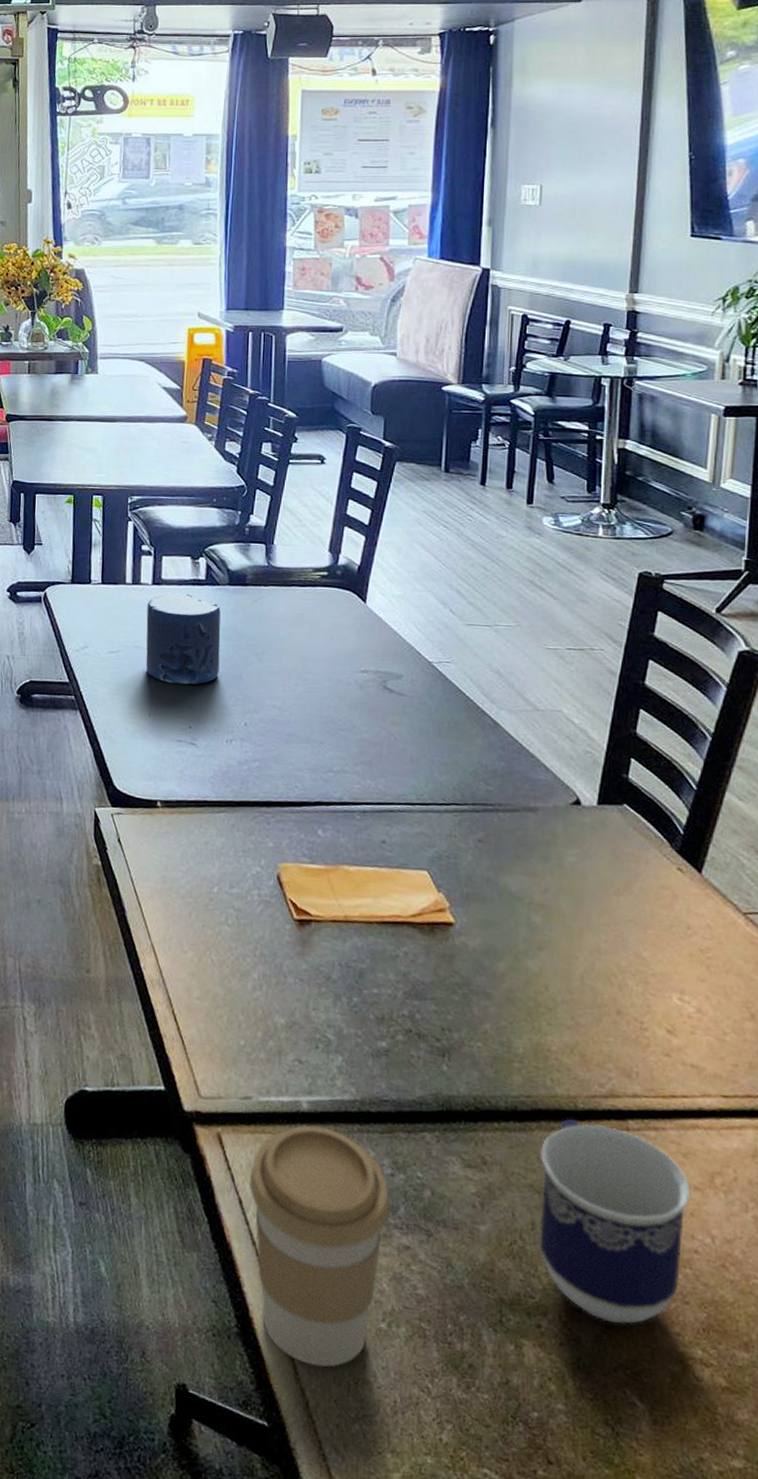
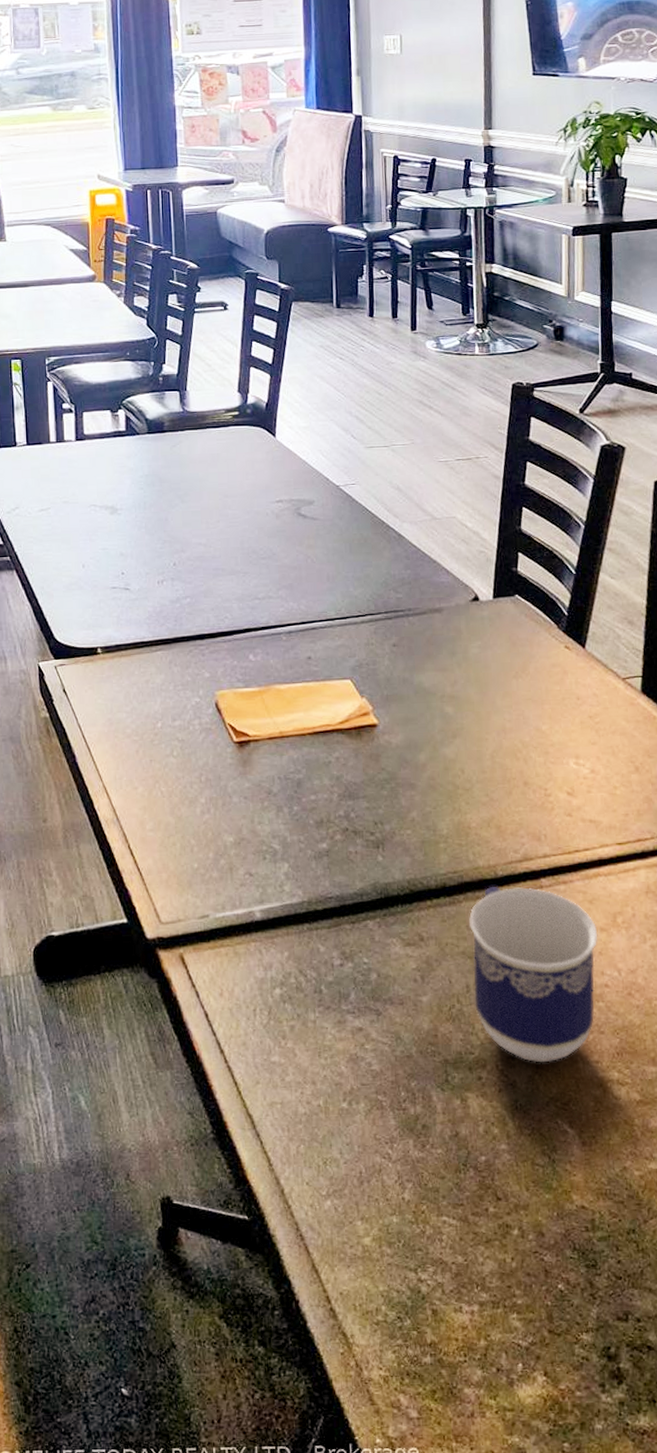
candle: present [145,593,221,685] -> none [72,446,146,534]
coffee cup: present [250,1124,391,1367] -> none [213,932,343,1155]

